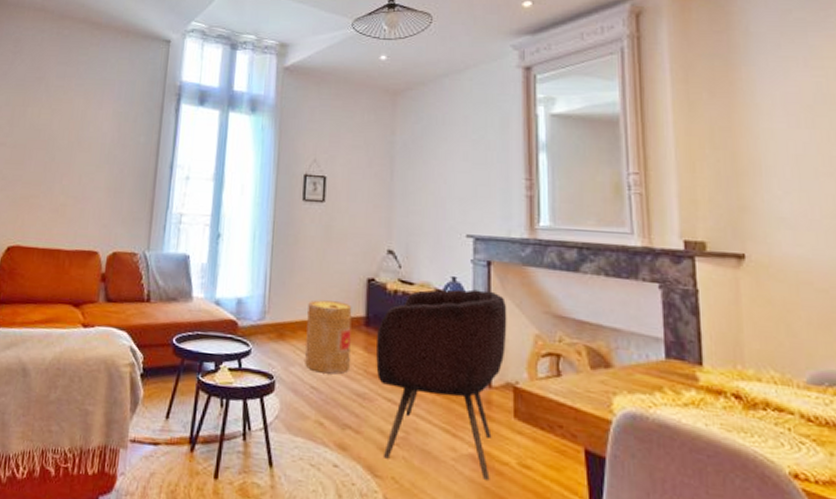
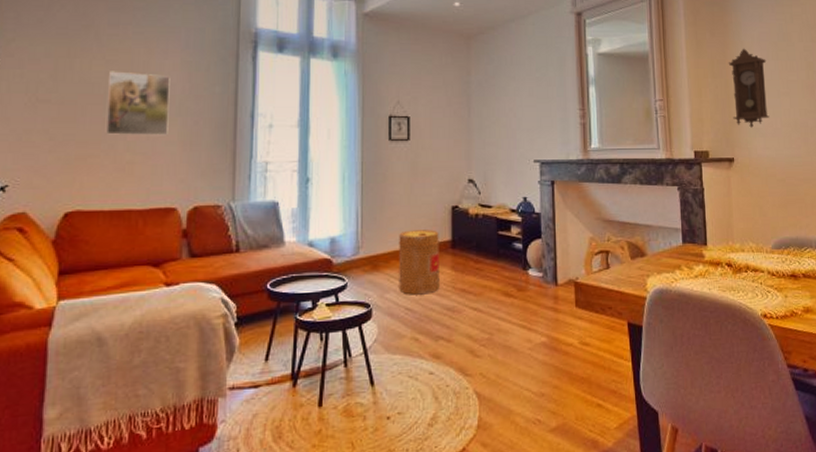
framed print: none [46,119,103,182] -> present [106,71,170,136]
armchair: present [376,289,507,480] -> none [462,206,569,360]
pendulum clock: none [735,112,802,216] -> present [728,48,770,128]

